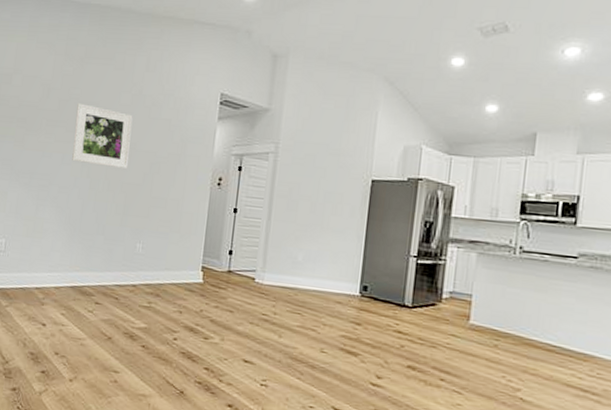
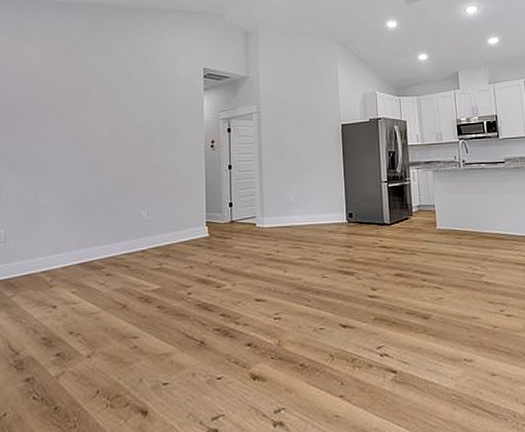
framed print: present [72,103,133,168] -> none [67,91,125,145]

